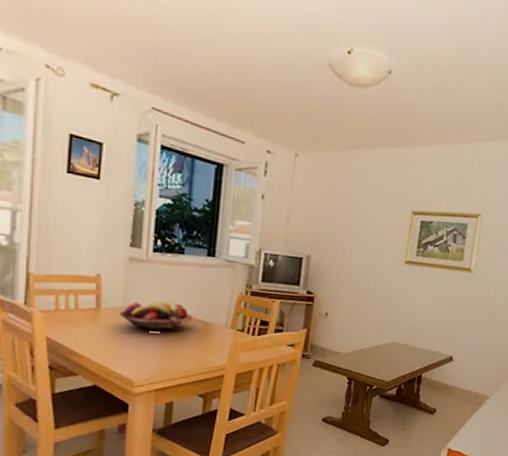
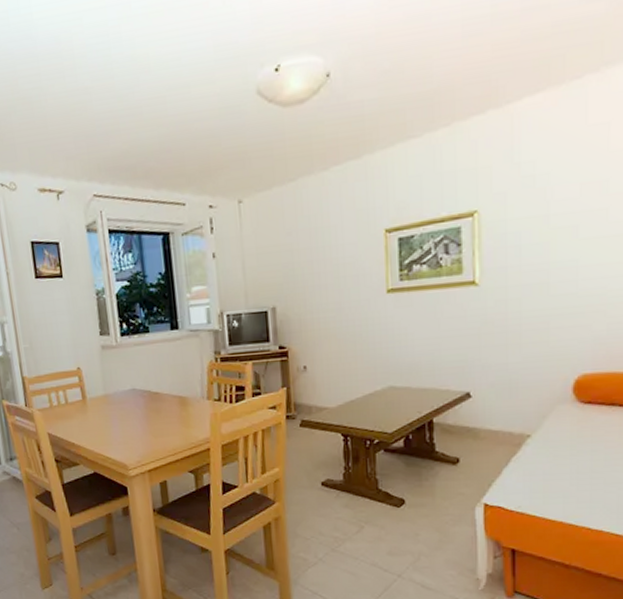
fruit basket: present [119,301,193,331] -> none [103,382,170,415]

